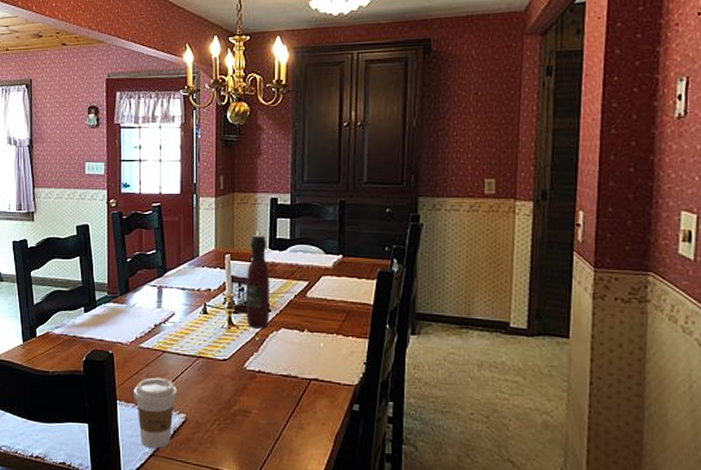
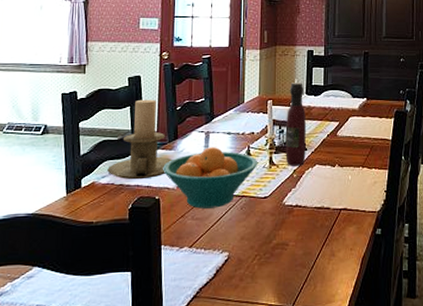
candle holder: none [60,249,125,333] -> present [107,99,173,180]
fruit bowl: none [115,302,216,367] -> present [163,146,258,209]
coffee cup: present [134,377,178,449] -> none [179,219,222,290]

